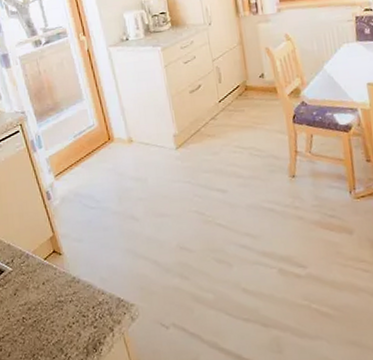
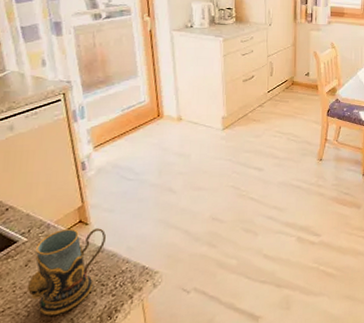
mug: none [18,258,80,344] -> present [26,228,107,316]

